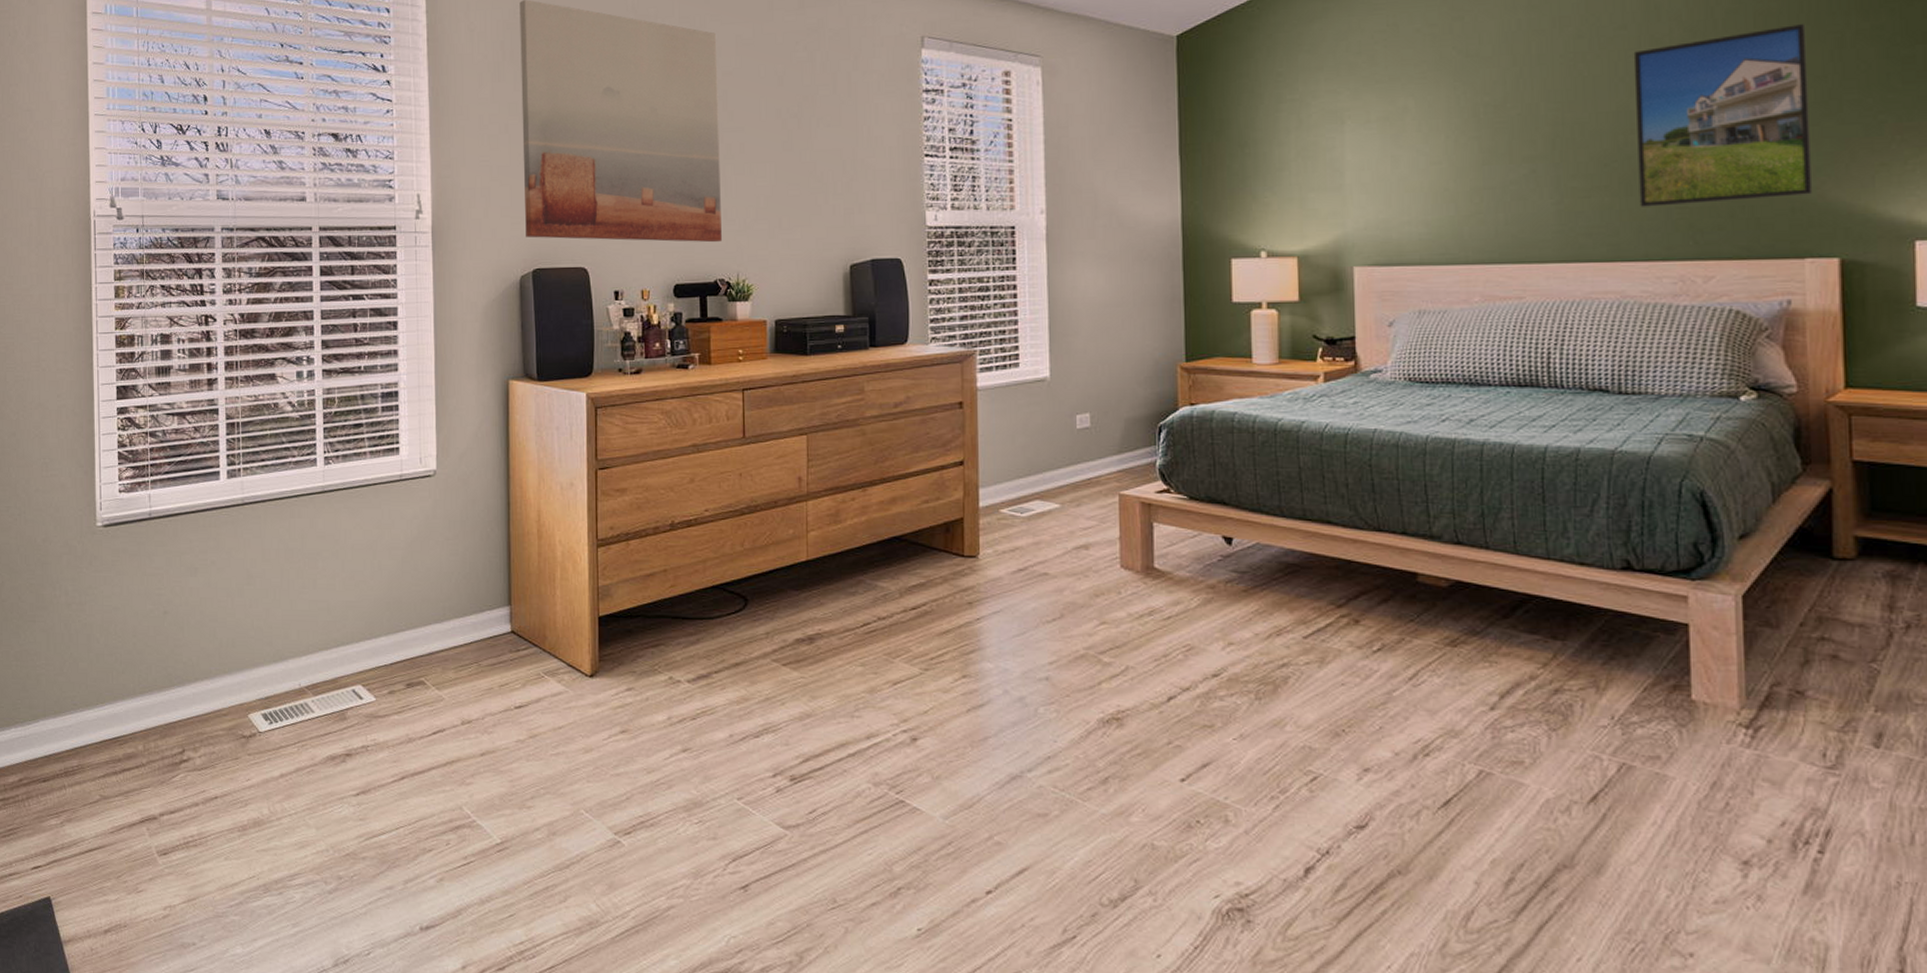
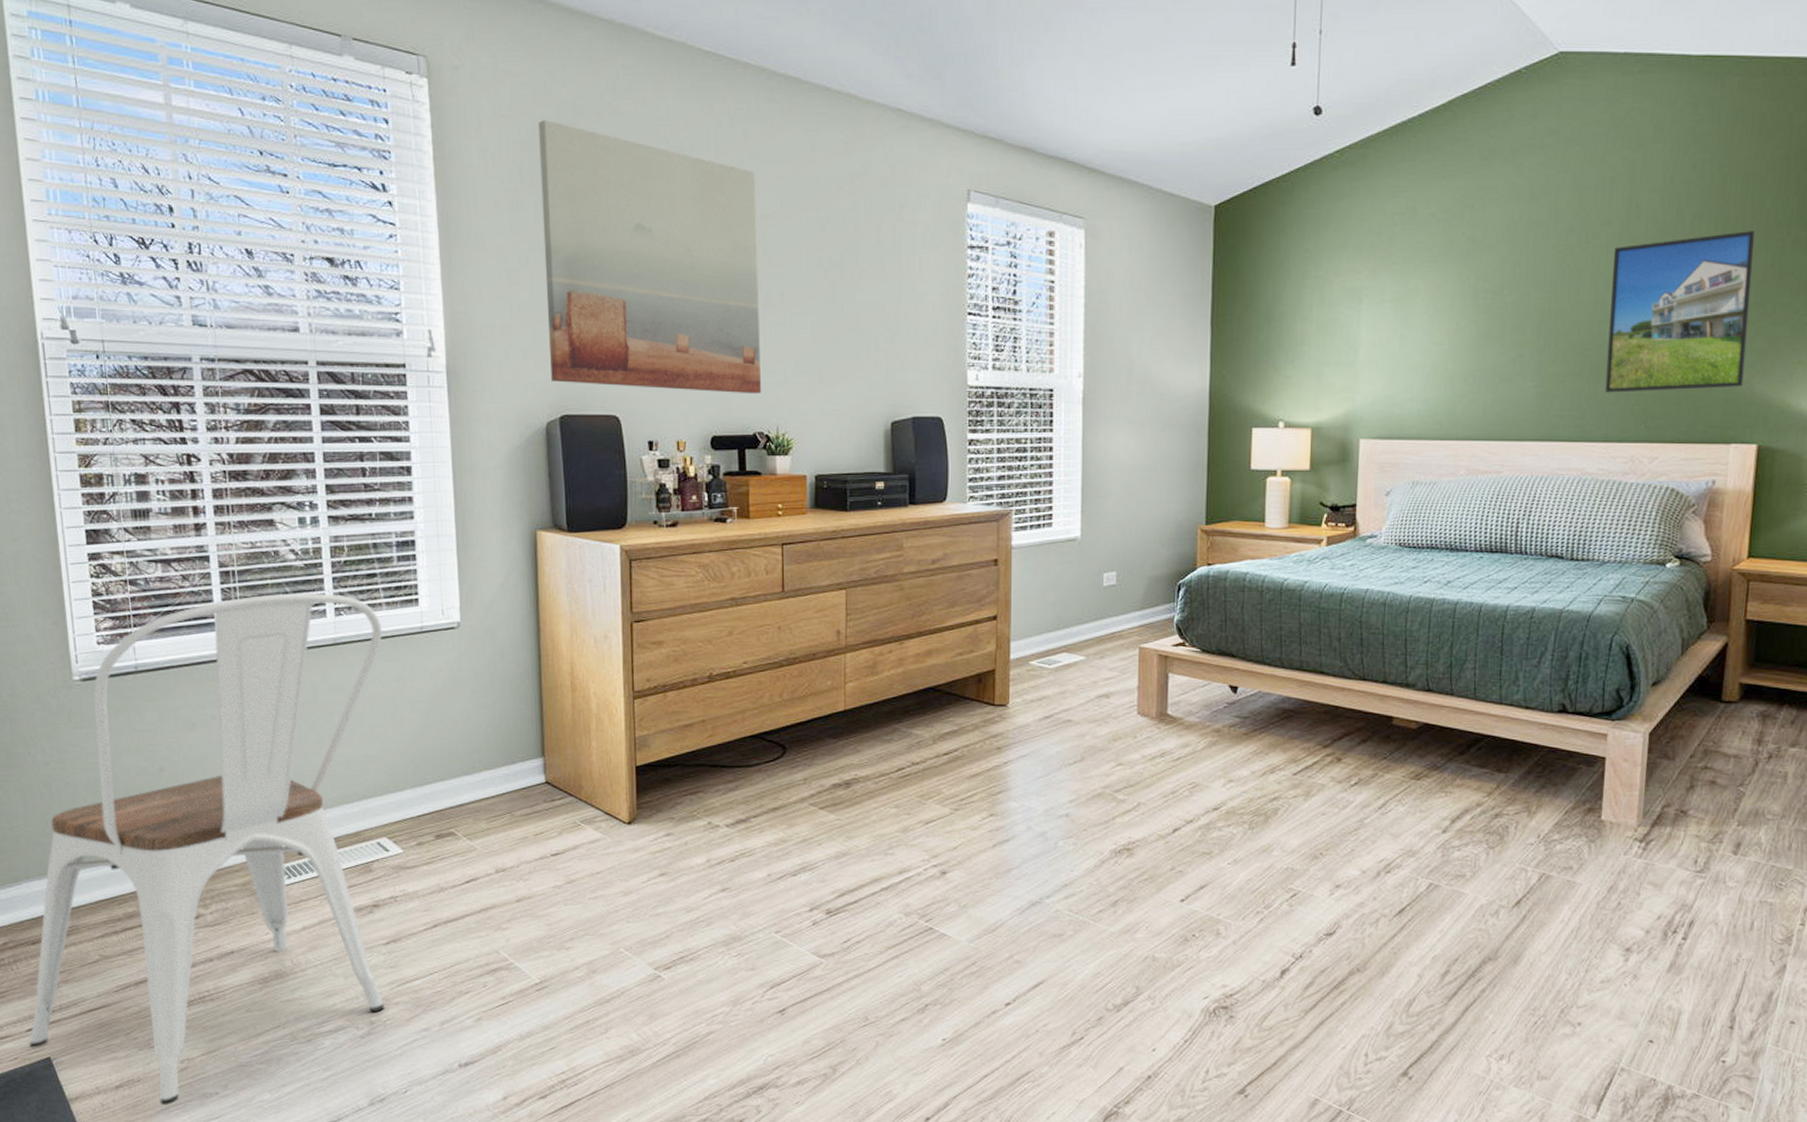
chair: none [33,443,365,954] -> present [29,593,385,1106]

